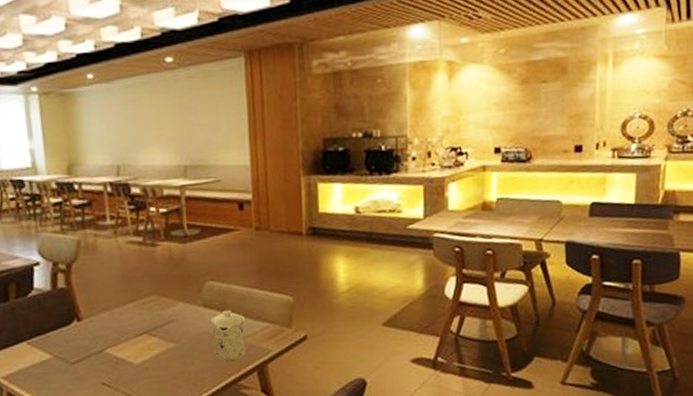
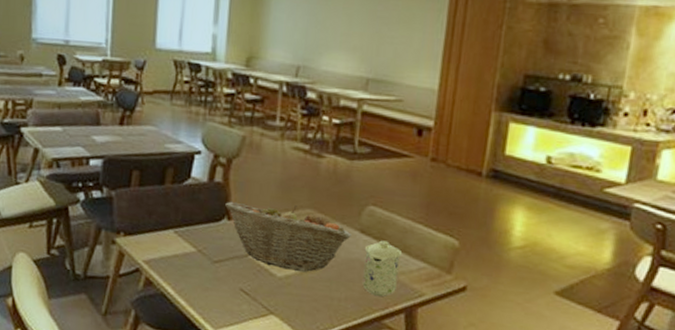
fruit basket: none [72,295,196,356] -> present [225,201,351,272]

